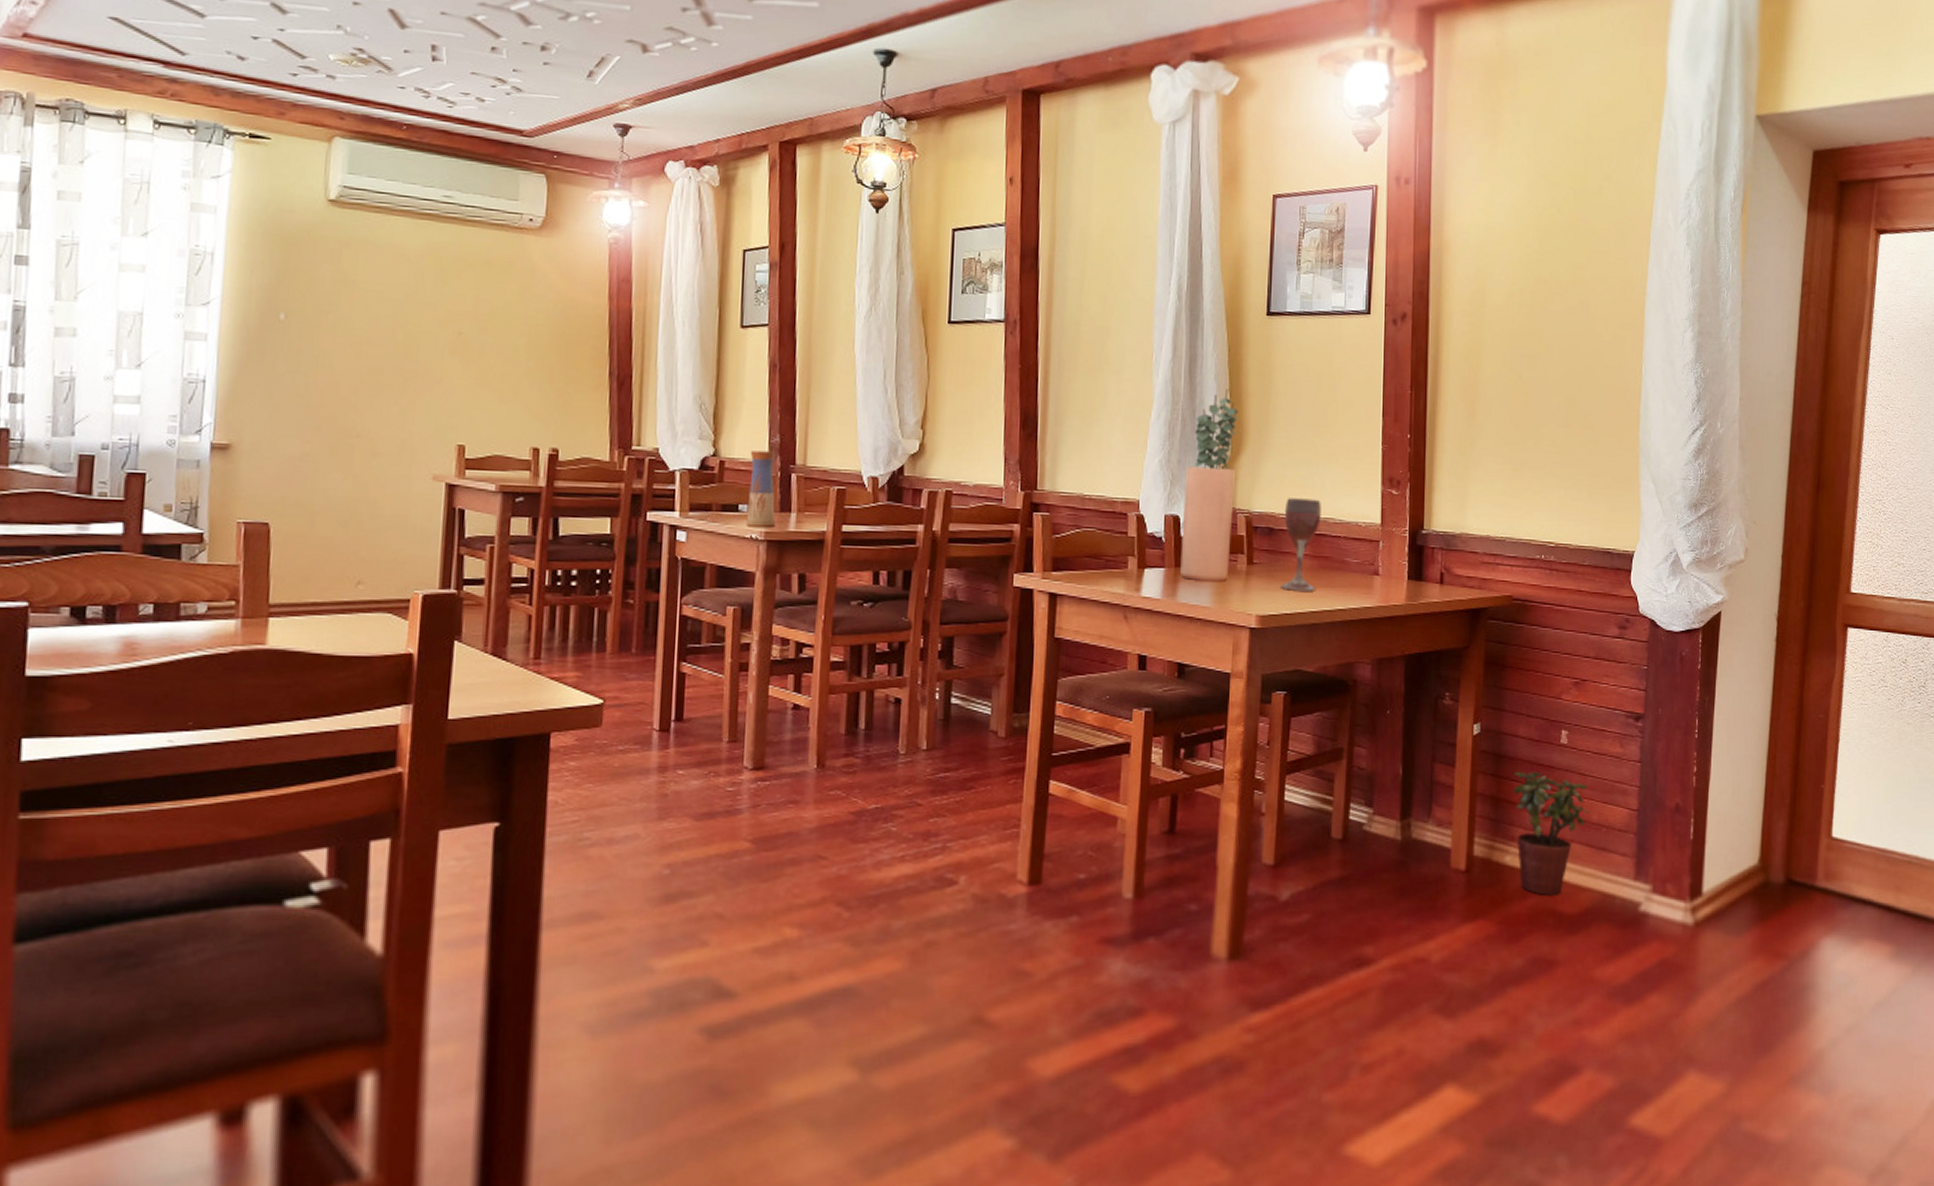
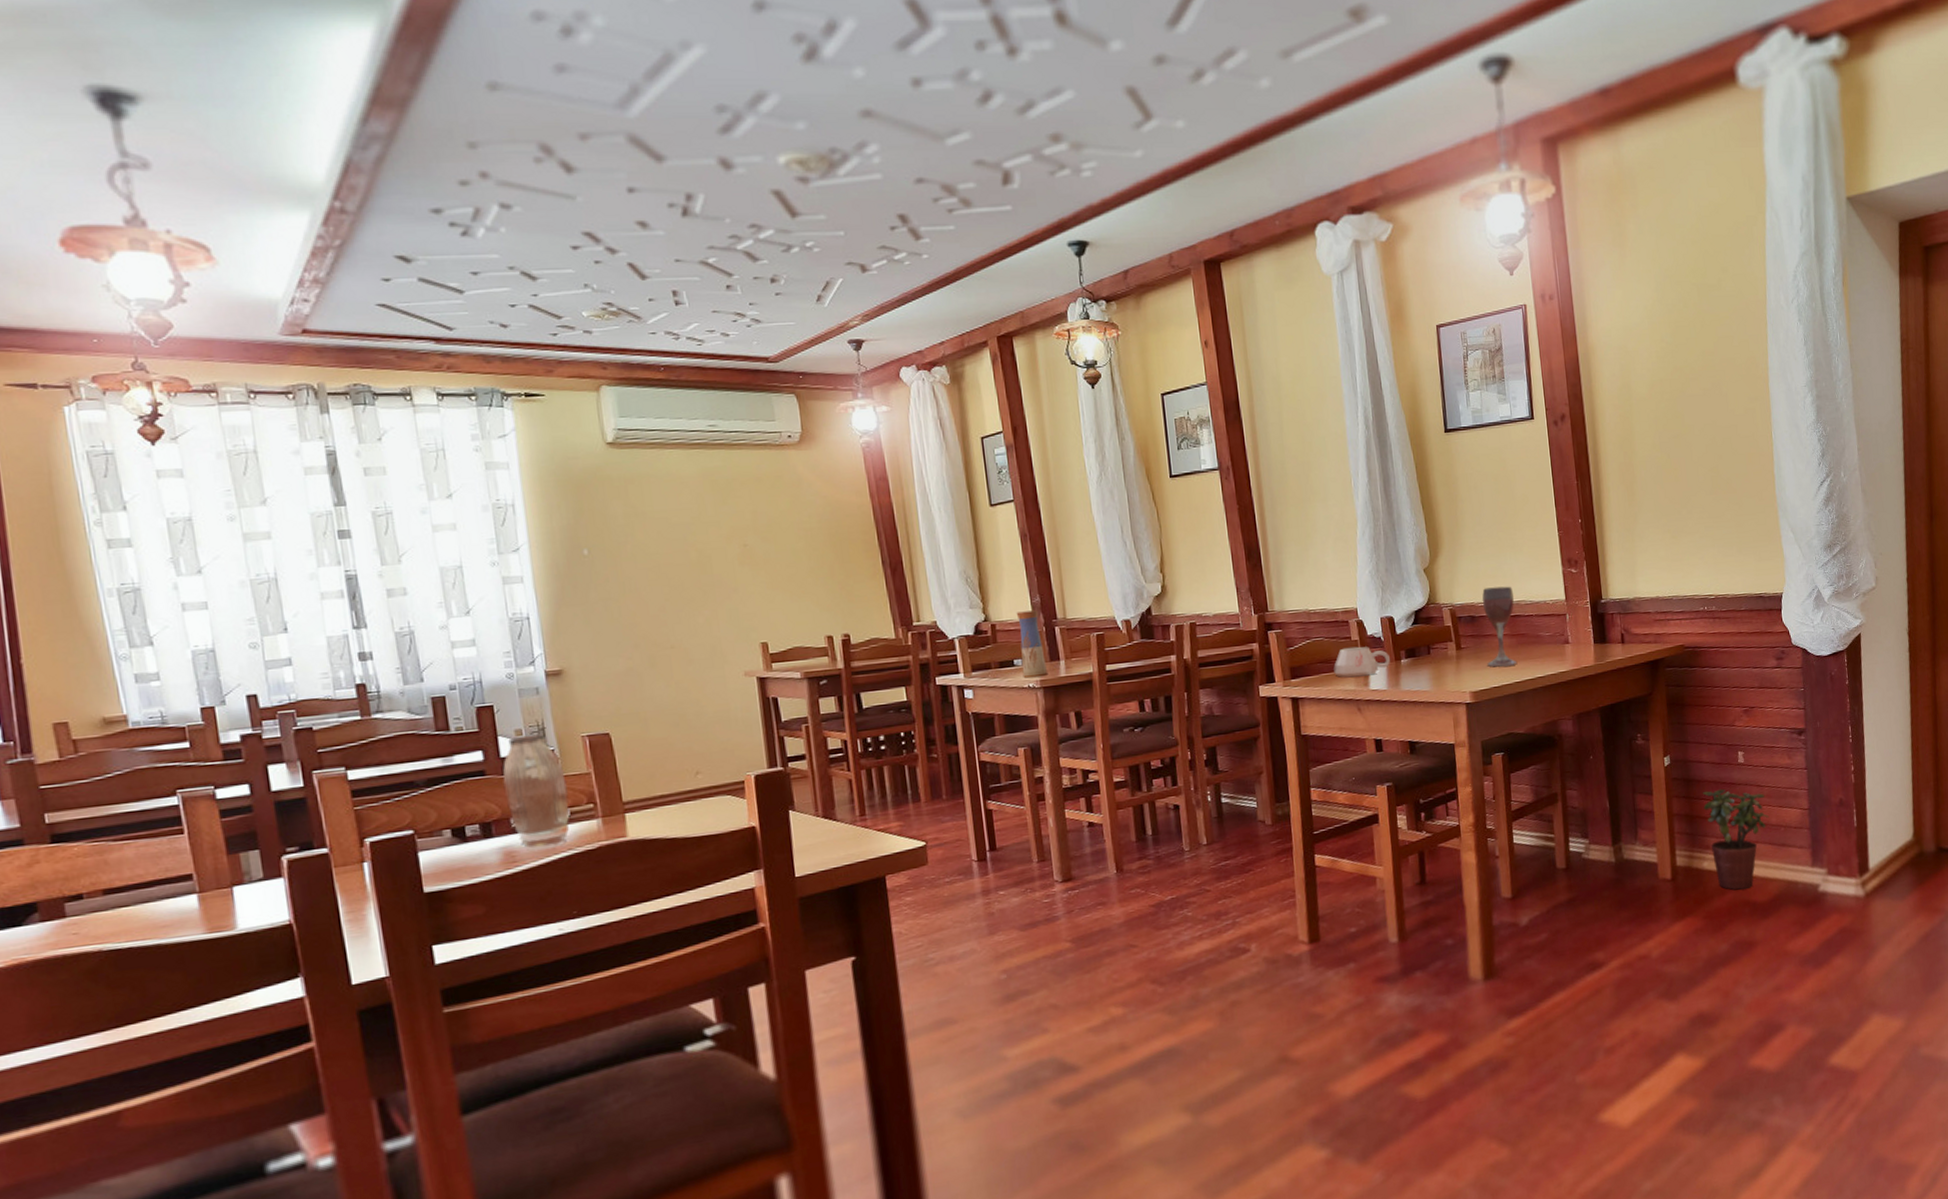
vase: none [138,512,210,647] -> present [502,734,570,852]
cup: none [1103,544,1170,580] -> present [1333,646,1391,678]
vase: present [1180,389,1238,581] -> none [1393,501,1442,670]

